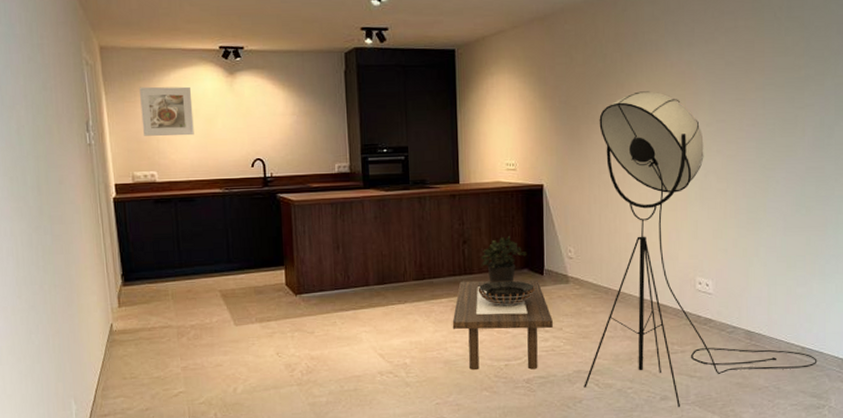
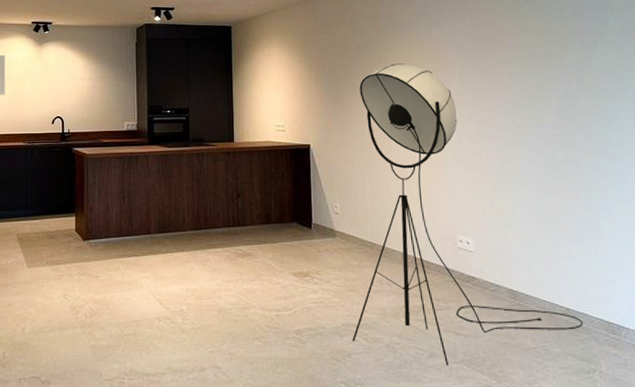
coffee table: present [452,279,553,371] -> none [226,232,321,321]
decorative bowl: present [478,280,535,305] -> none [250,233,303,256]
potted plant: present [480,236,527,284] -> none [253,191,296,235]

